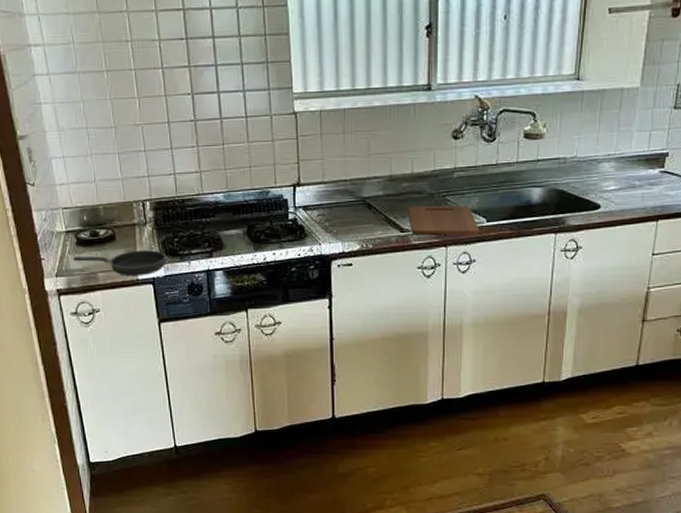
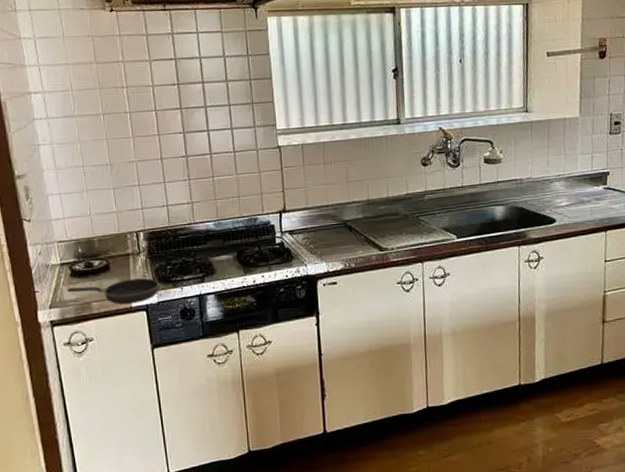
cutting board: present [408,205,480,236] -> none [386,224,452,253]

